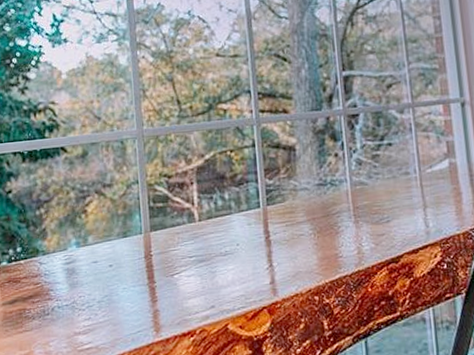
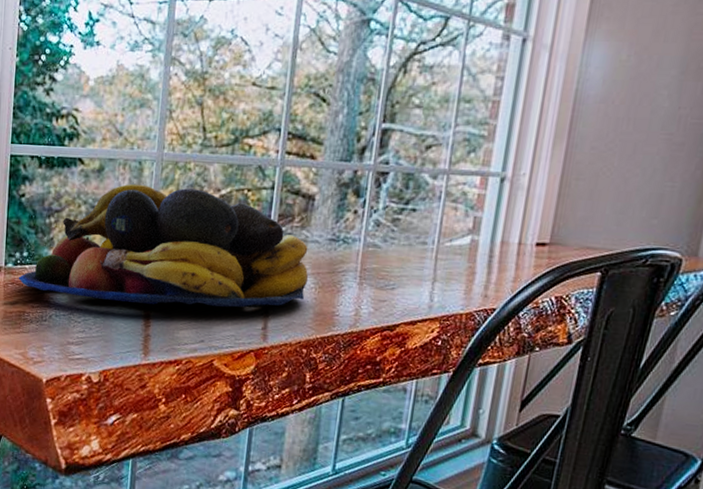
fruit bowl: none [14,158,306,284] -> present [18,184,309,308]

